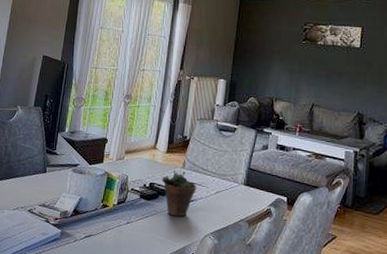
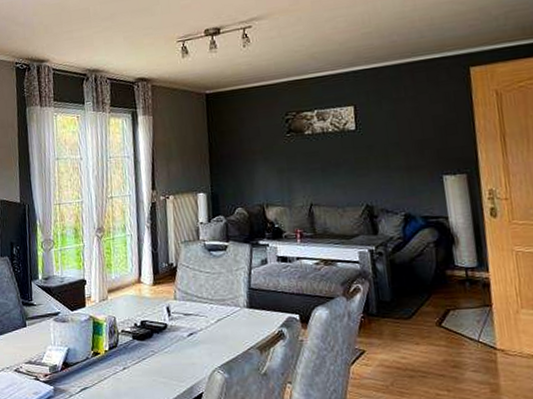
succulent plant: present [161,161,196,217] -> none [153,291,194,354]

